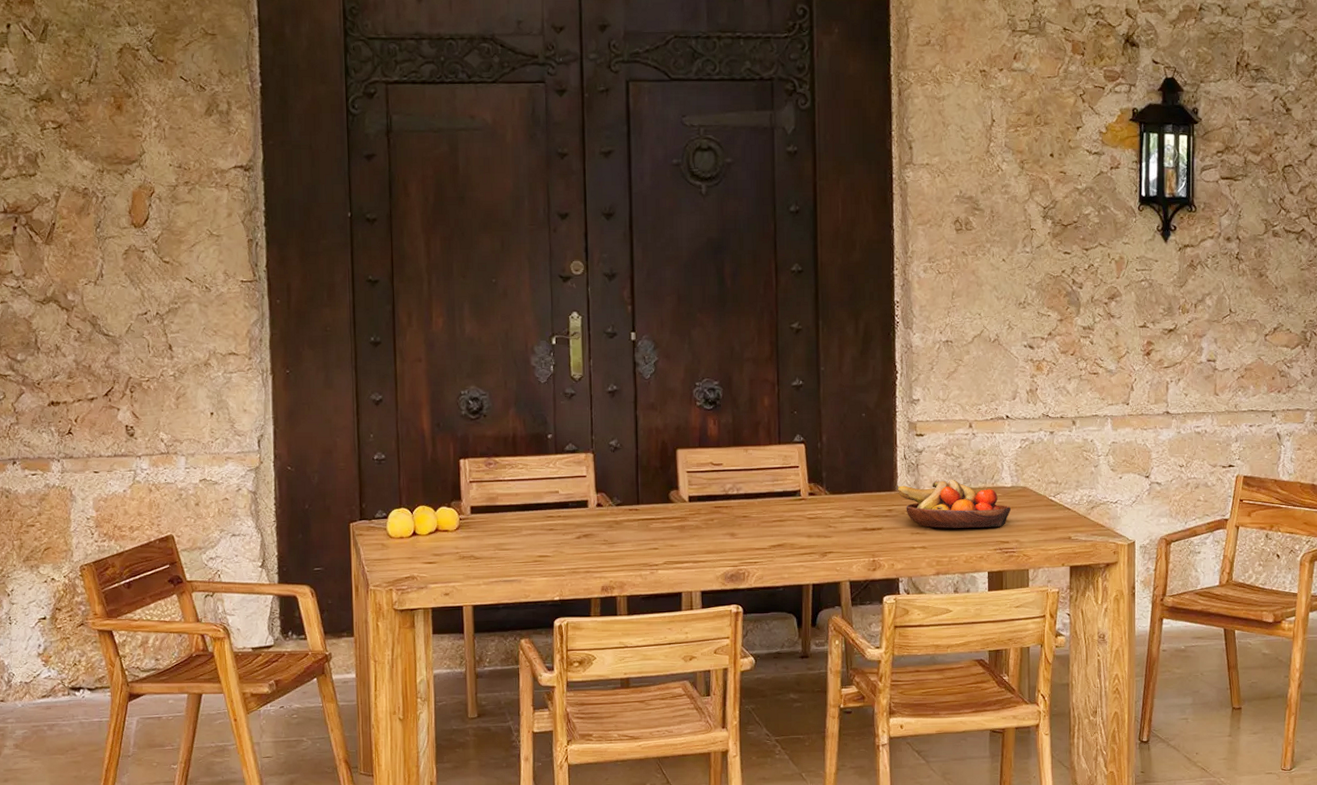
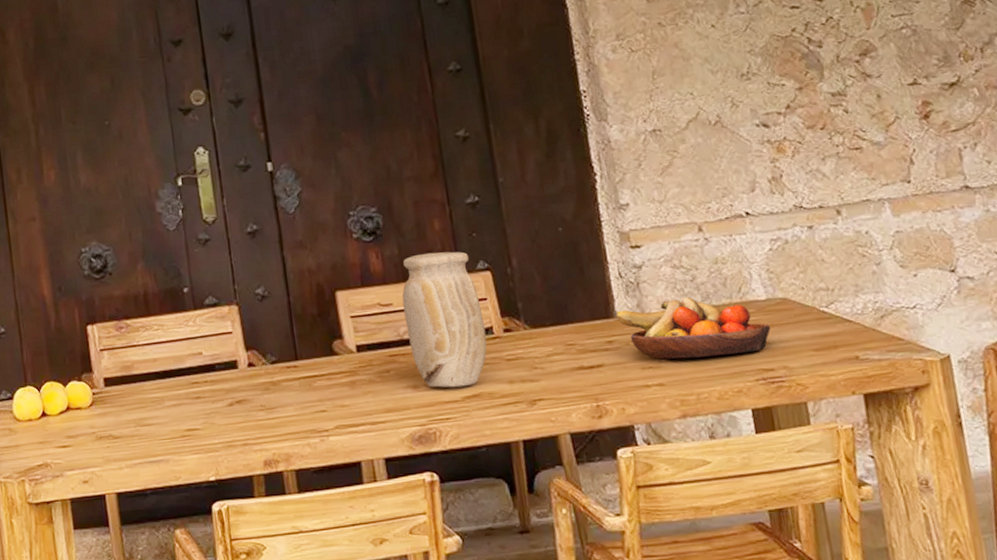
vase: none [731,424,795,538] -> present [402,251,487,388]

